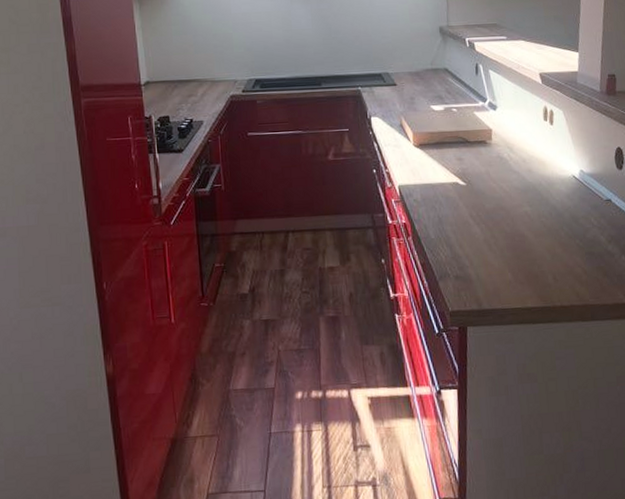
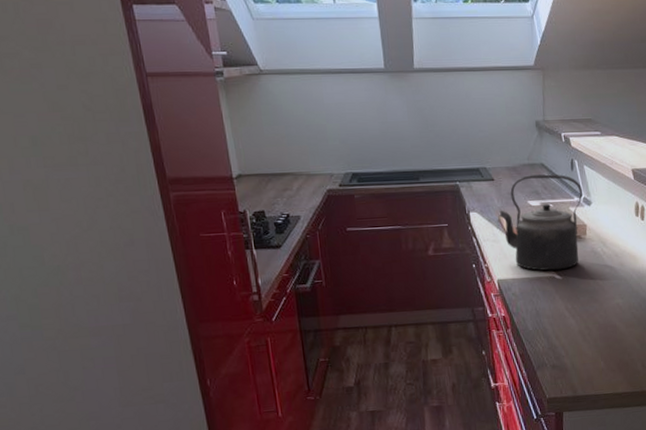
kettle: none [401,79,488,177] -> present [499,174,583,271]

